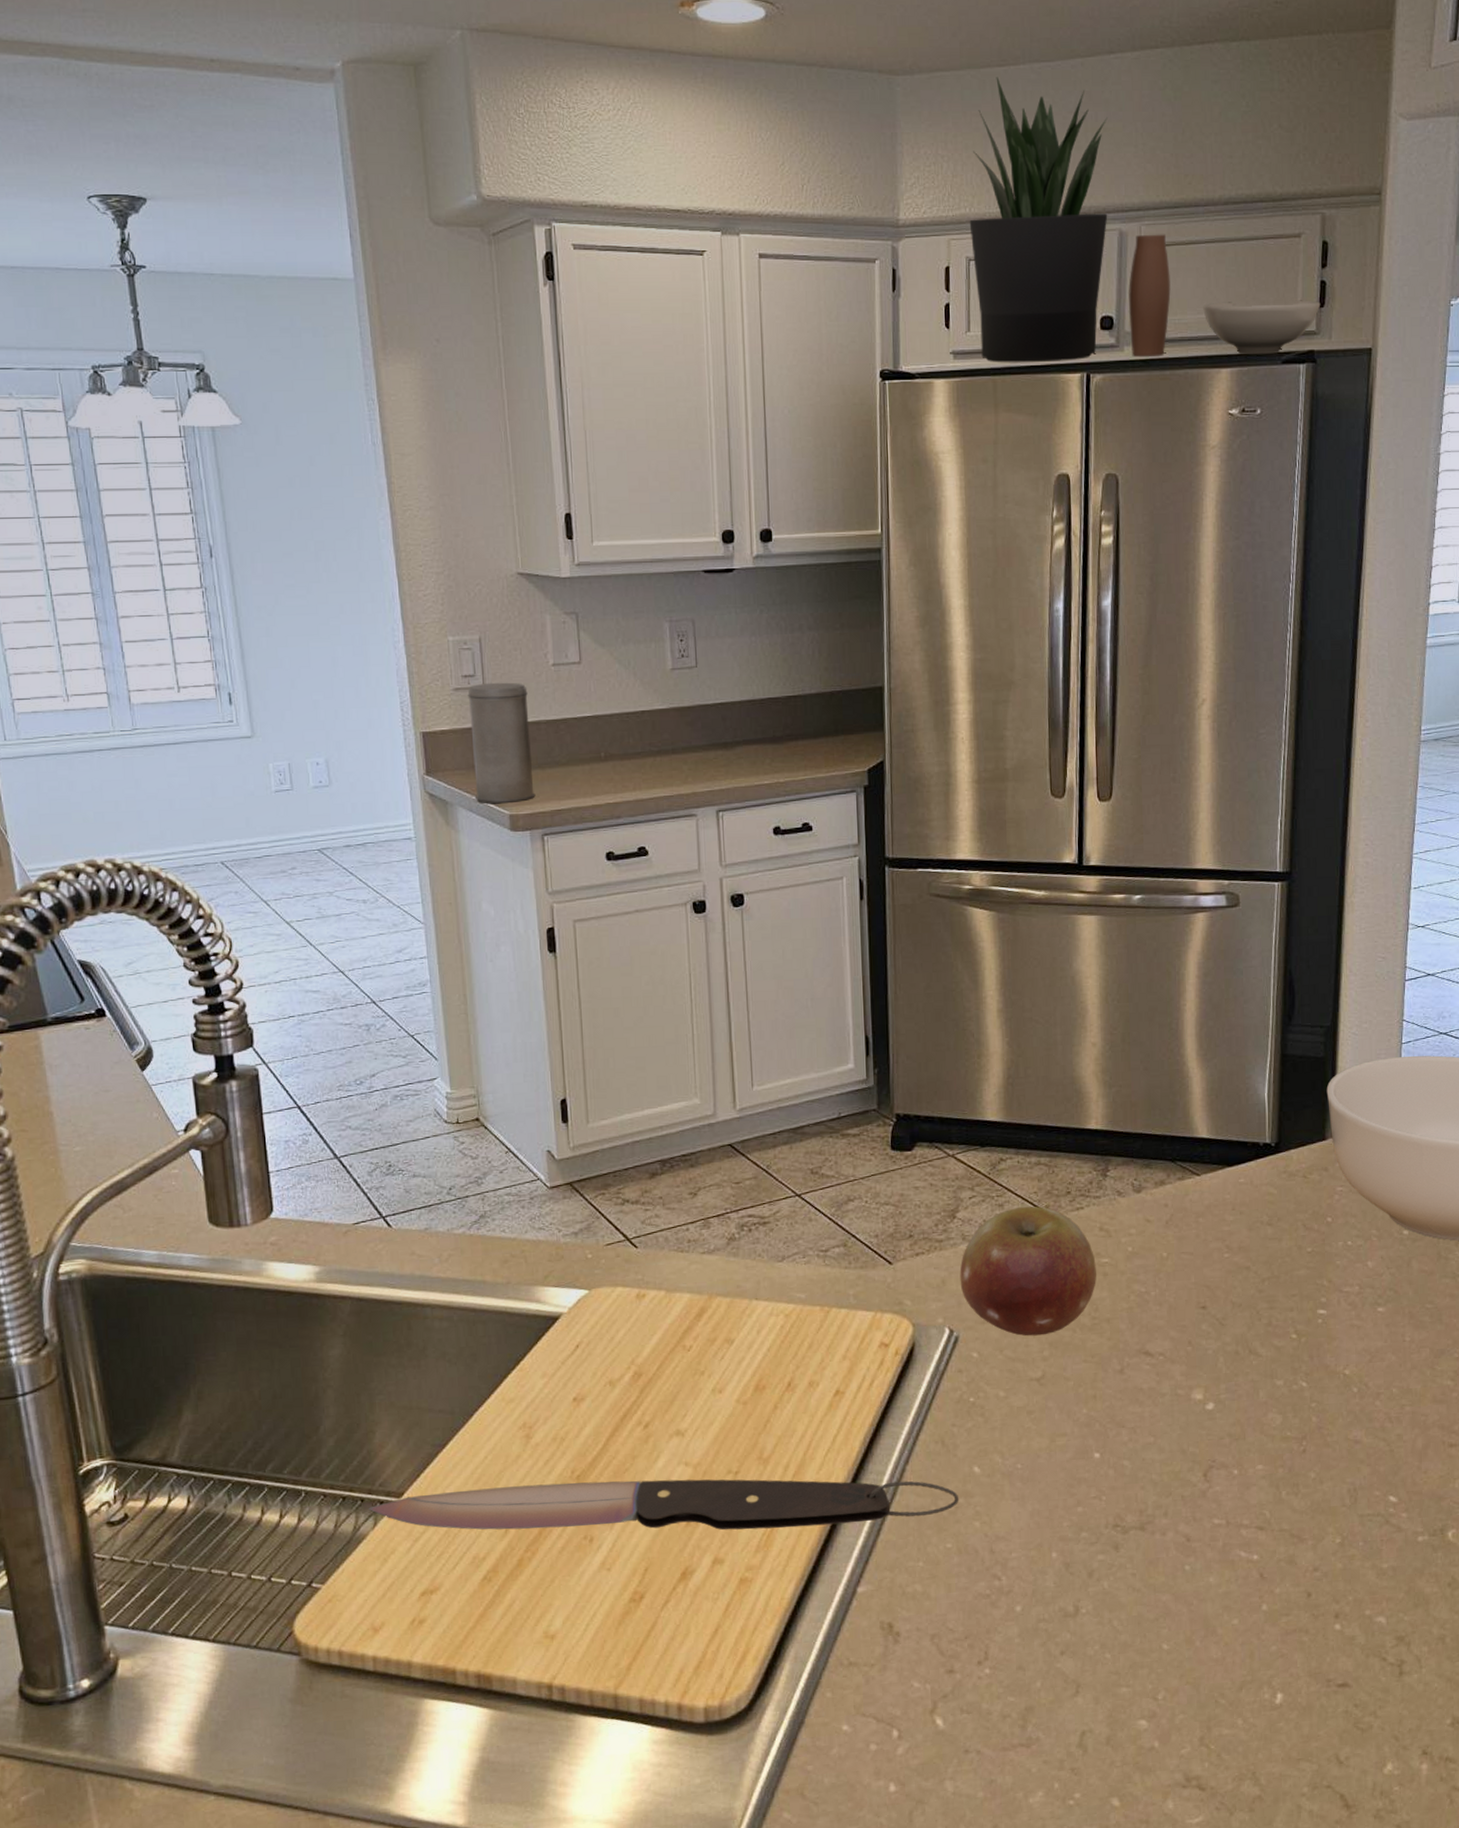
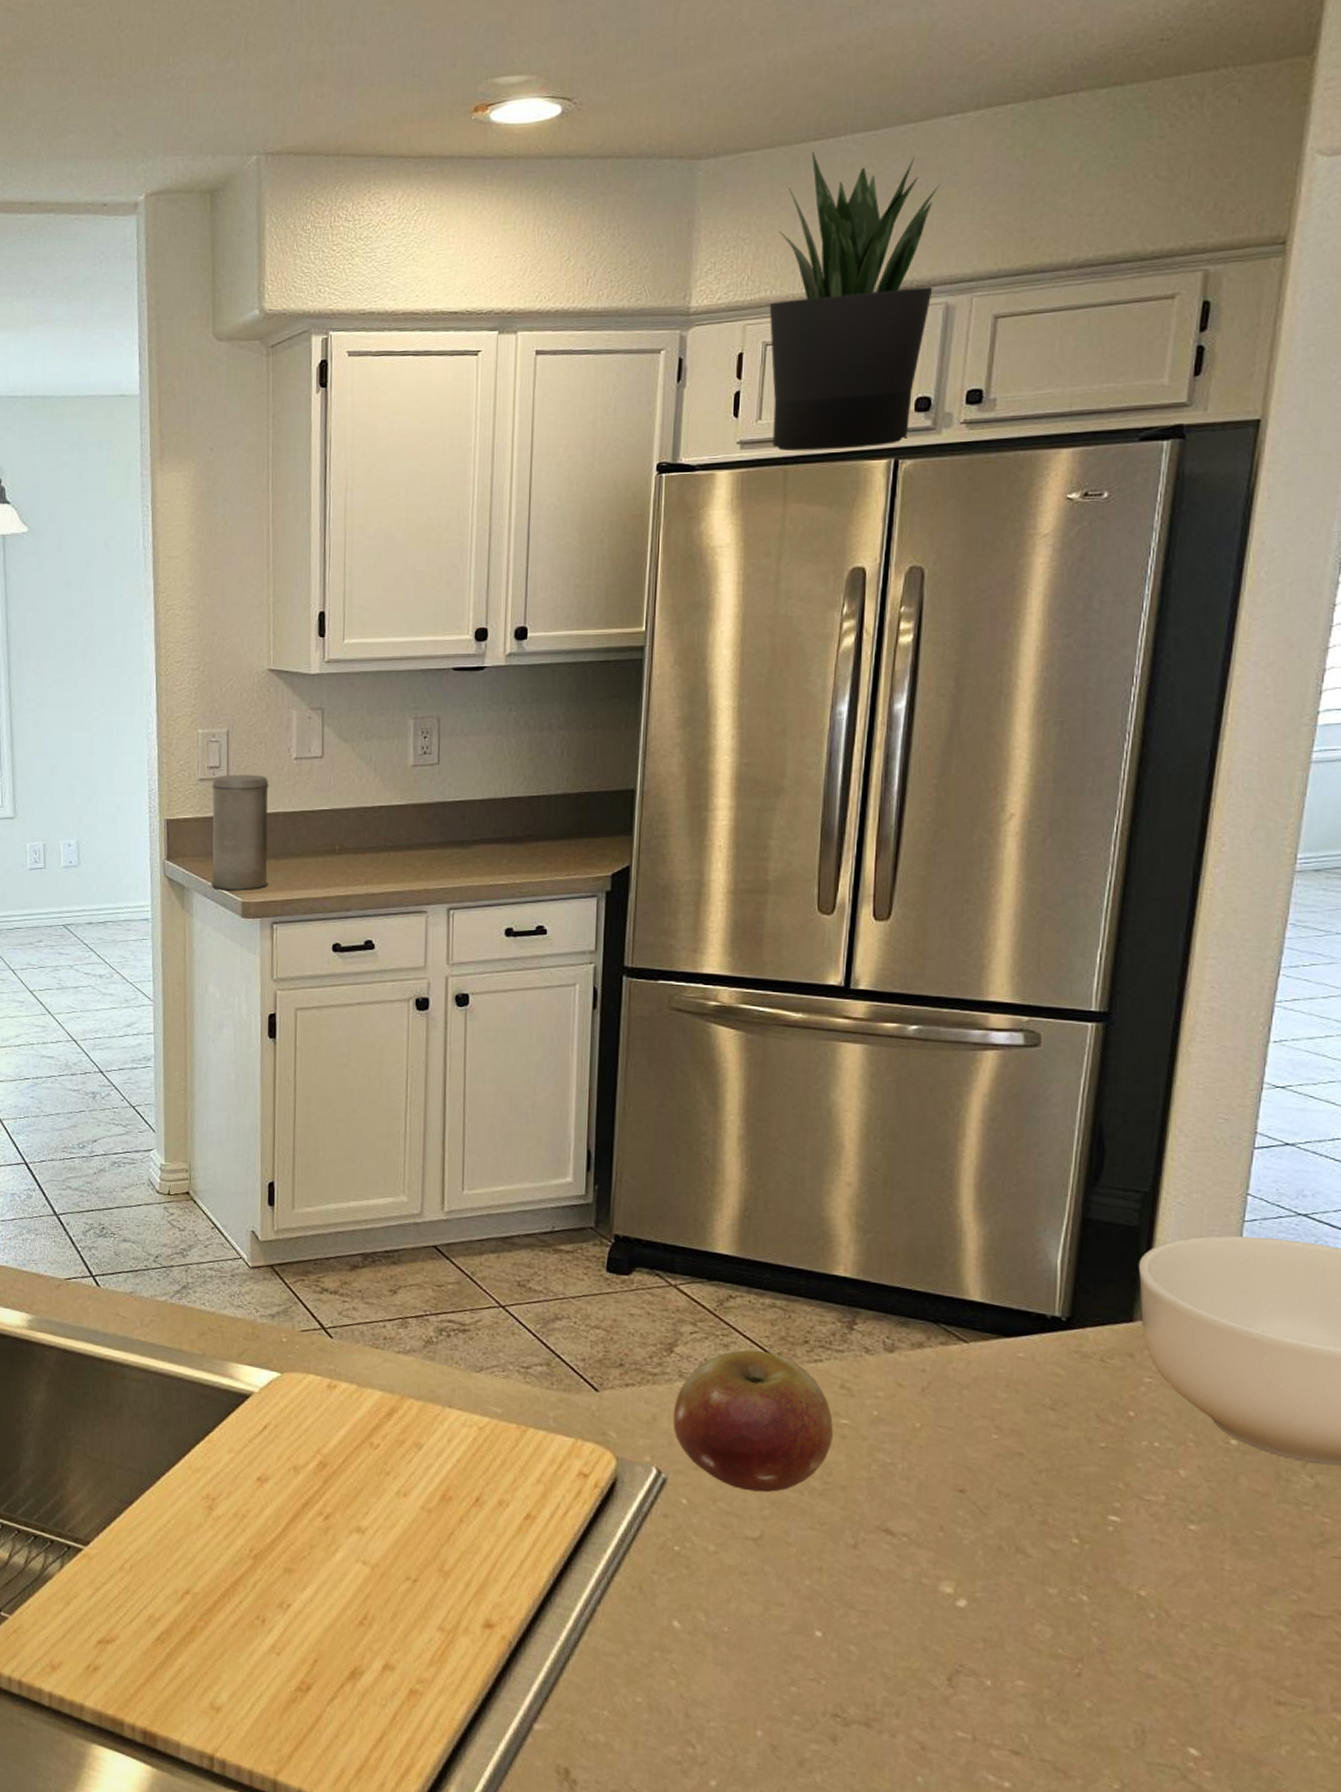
kitchen knife: present [368,1479,959,1530] -> none [57,1546,655,1664]
vase: present [1129,234,1171,358] -> none [950,305,1005,441]
decorative bowl: present [1203,300,1321,355] -> none [1043,368,1196,433]

